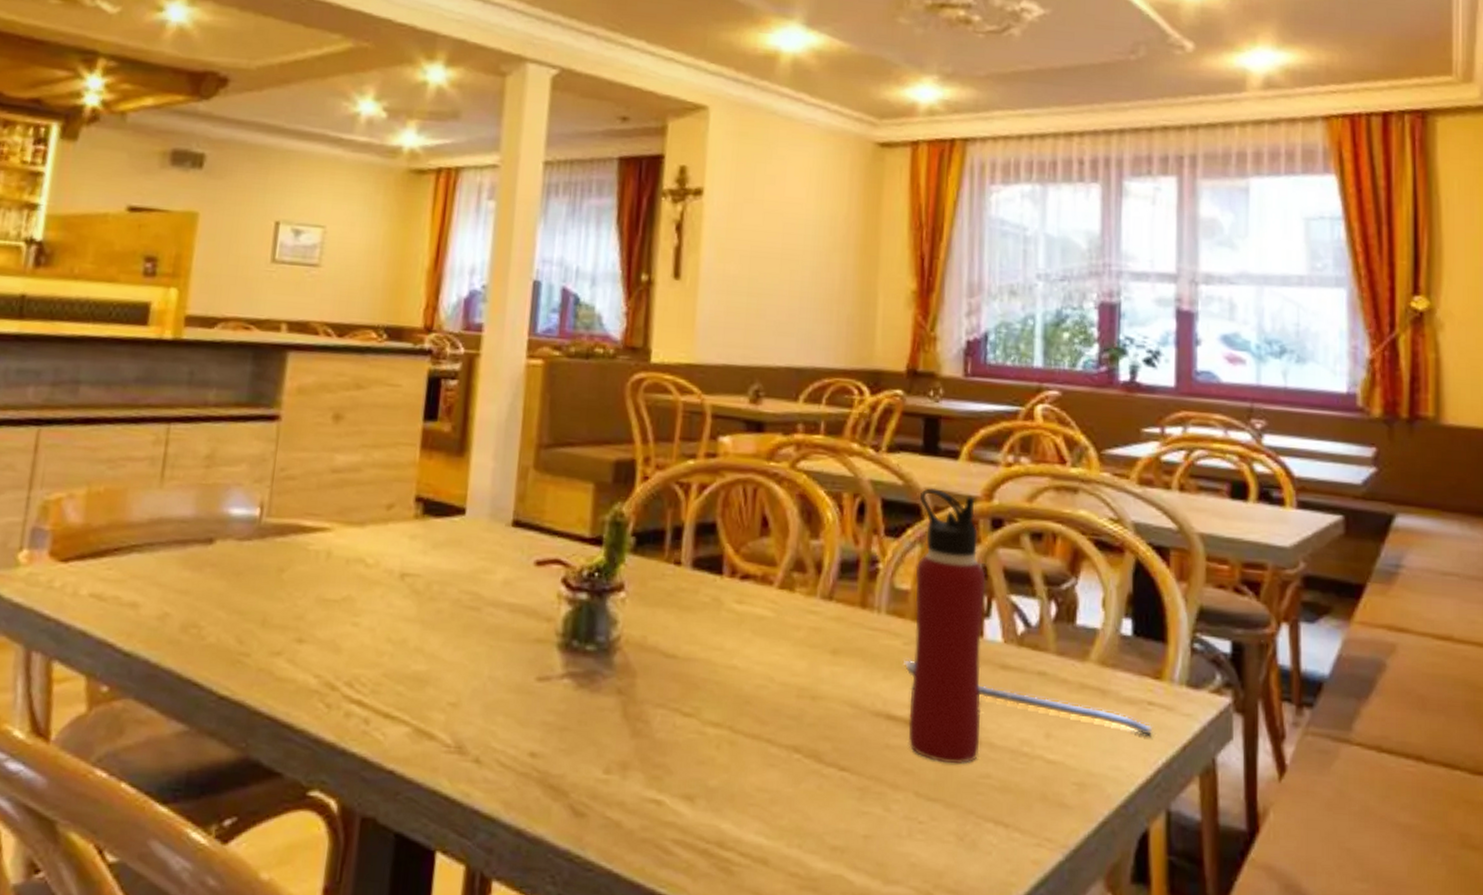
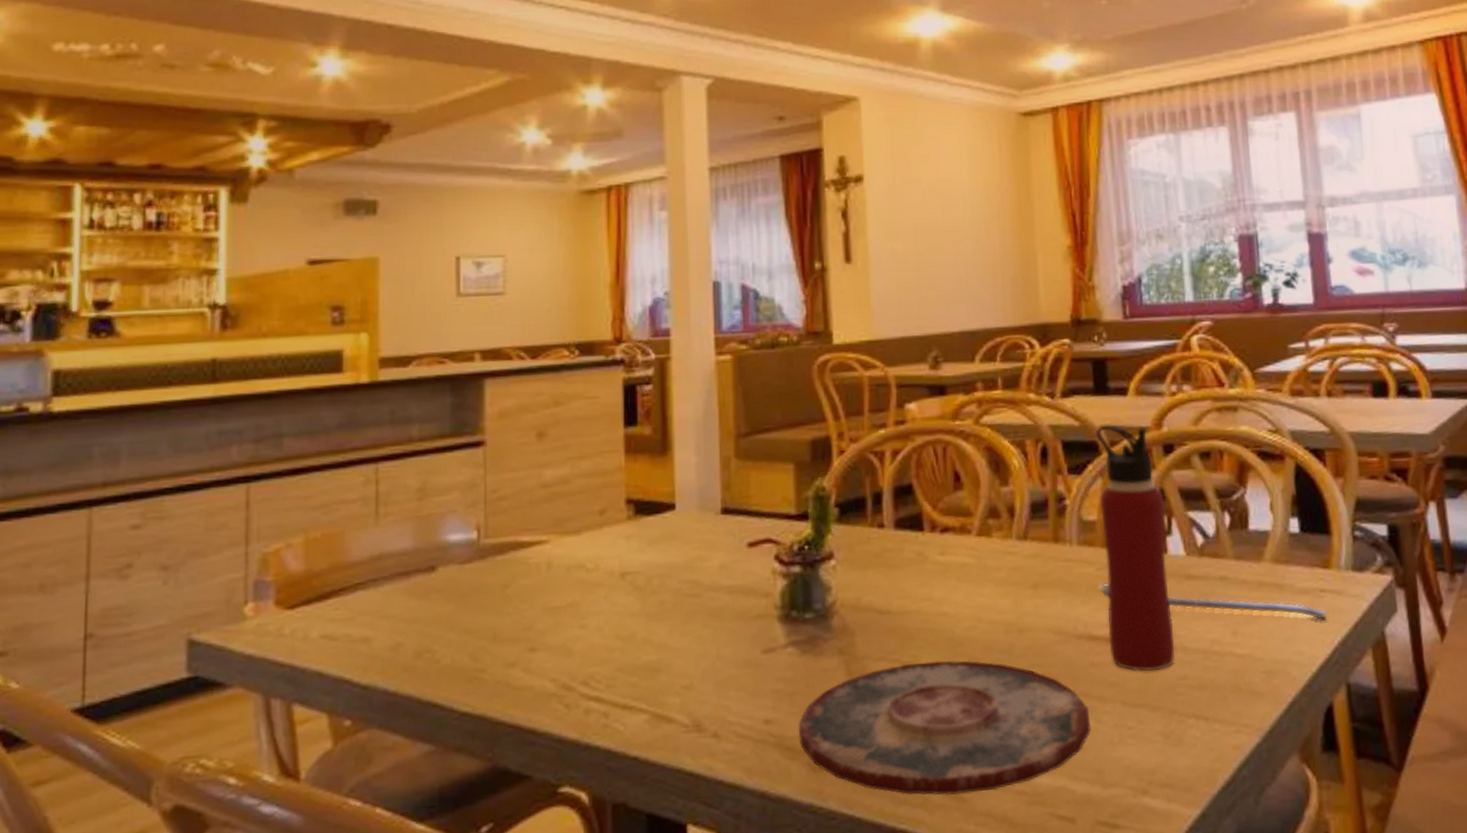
plate: none [563,715,879,868] -> present [798,660,1091,796]

